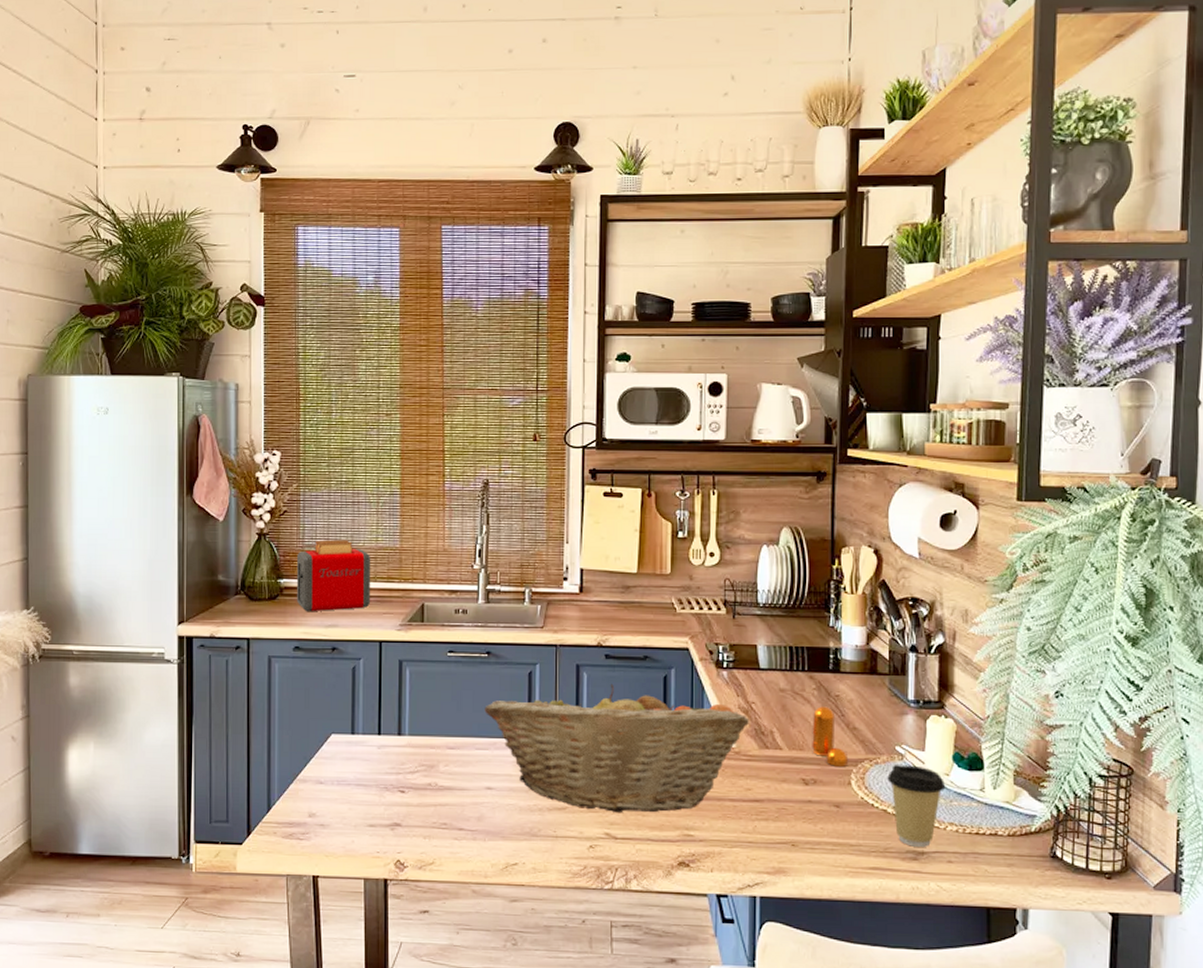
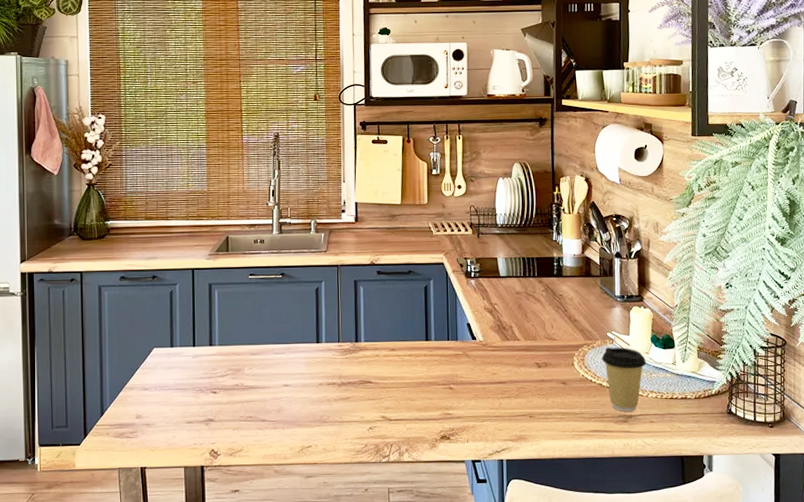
toaster: present [297,540,371,611] -> none [121,186,184,247]
fruit basket: present [484,683,749,814] -> none [281,294,493,400]
pepper shaker: present [812,706,849,767] -> none [542,304,572,351]

